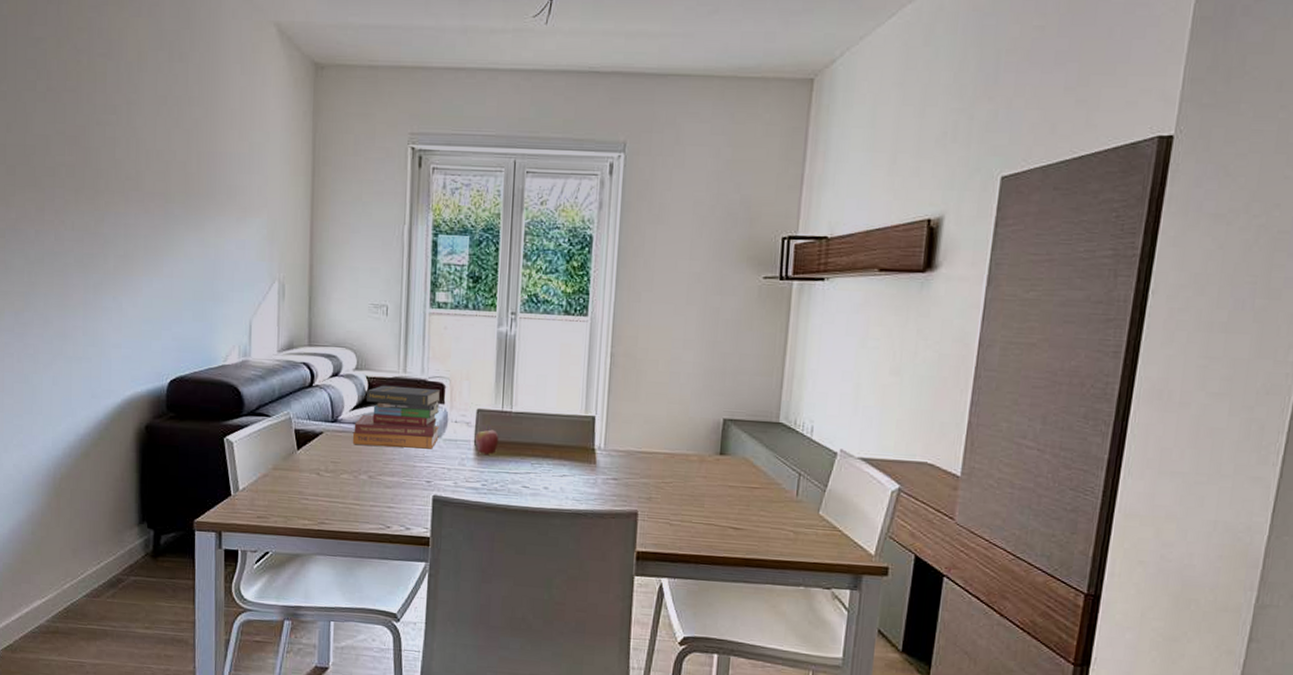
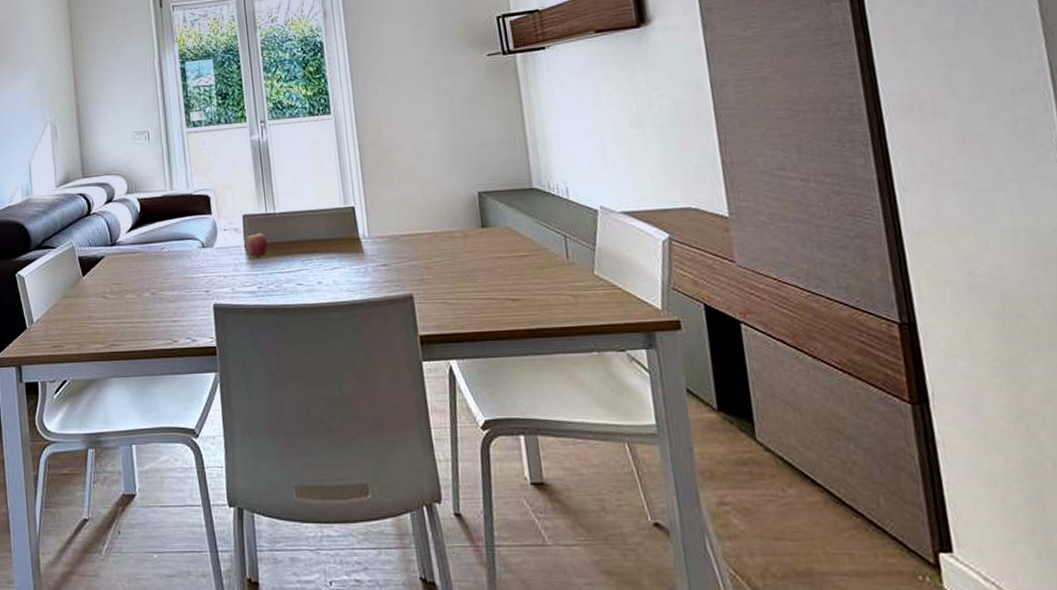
books: present [352,385,441,449] -> none [131,201,211,265]

